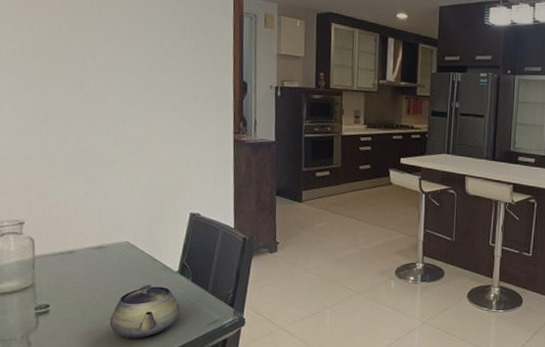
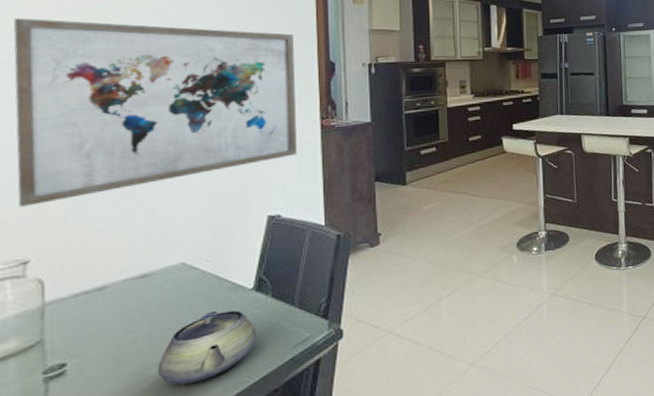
wall art: none [9,23,215,180] -> present [13,17,298,207]

